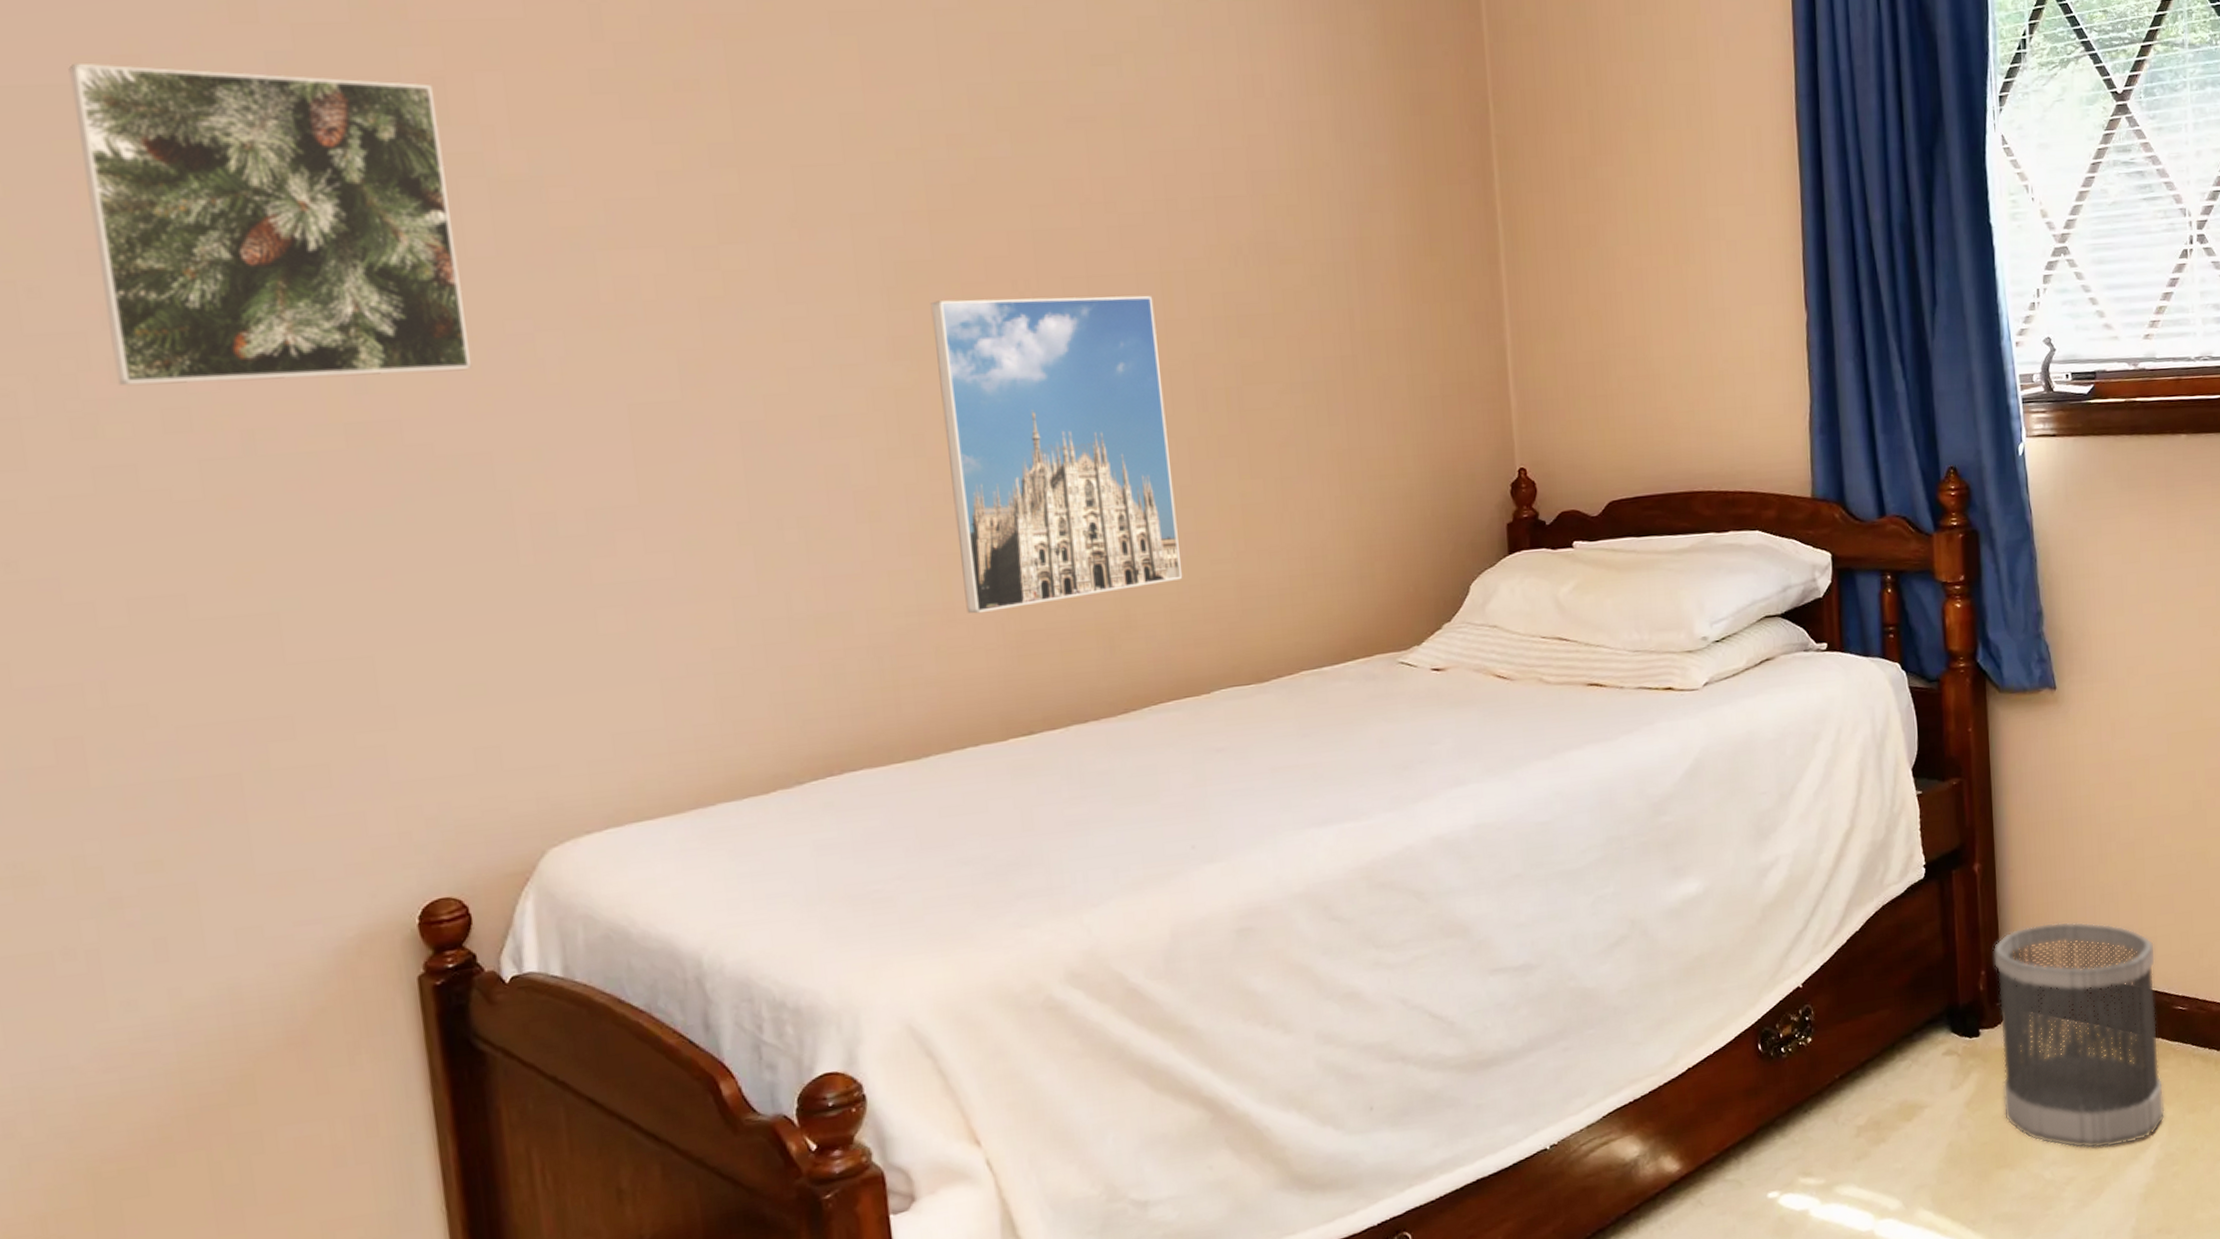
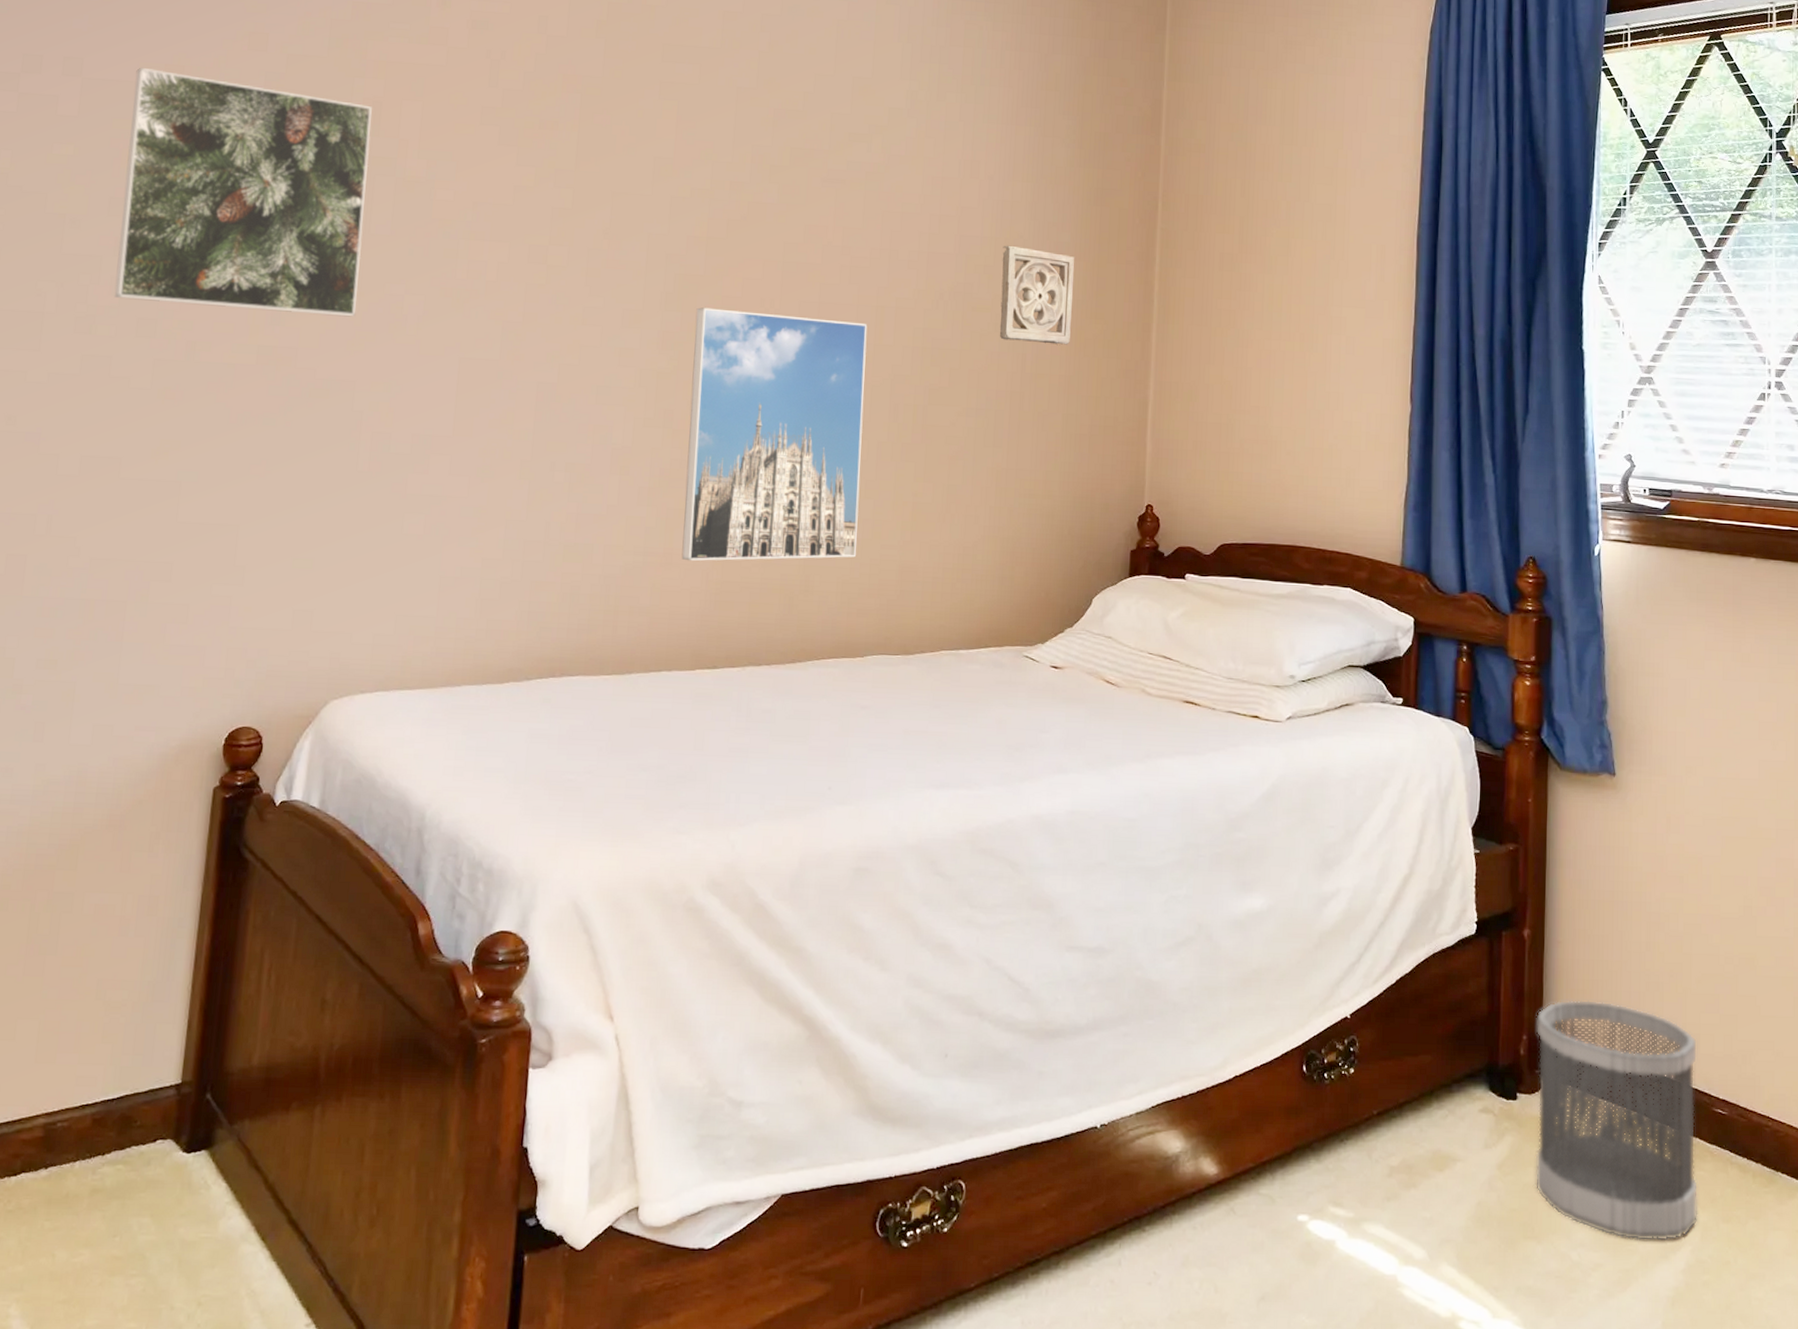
wall ornament: none [1306,177,1404,295] -> present [999,245,1075,346]

